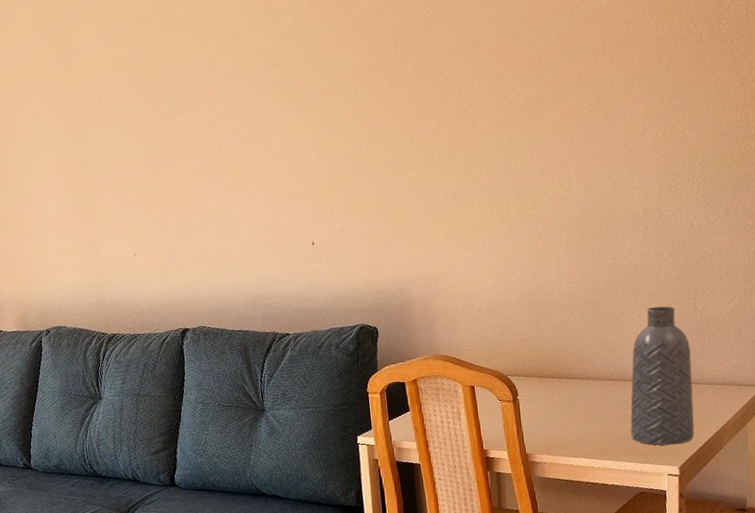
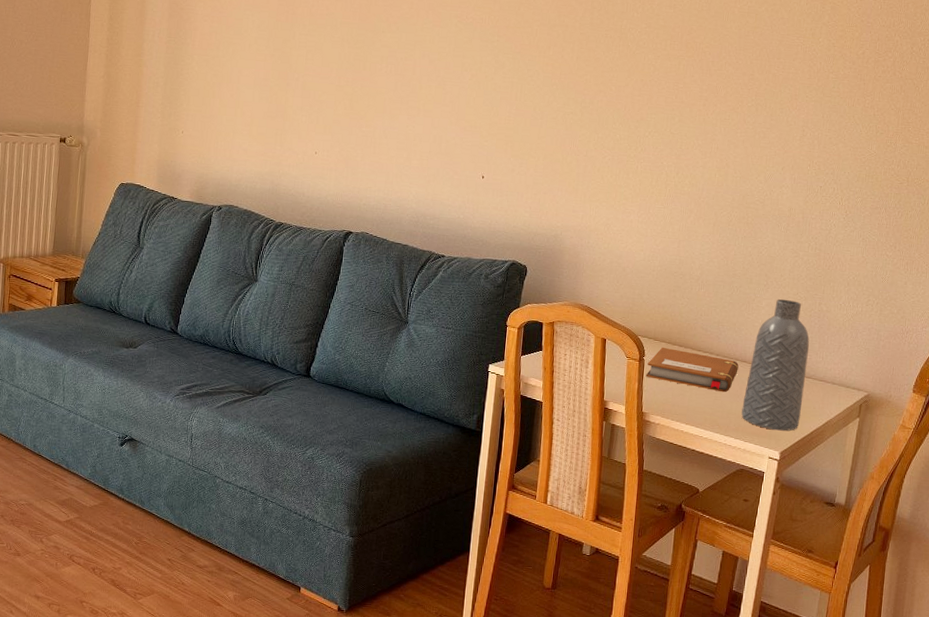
notebook: none [522,381,620,417] -> present [645,347,739,393]

